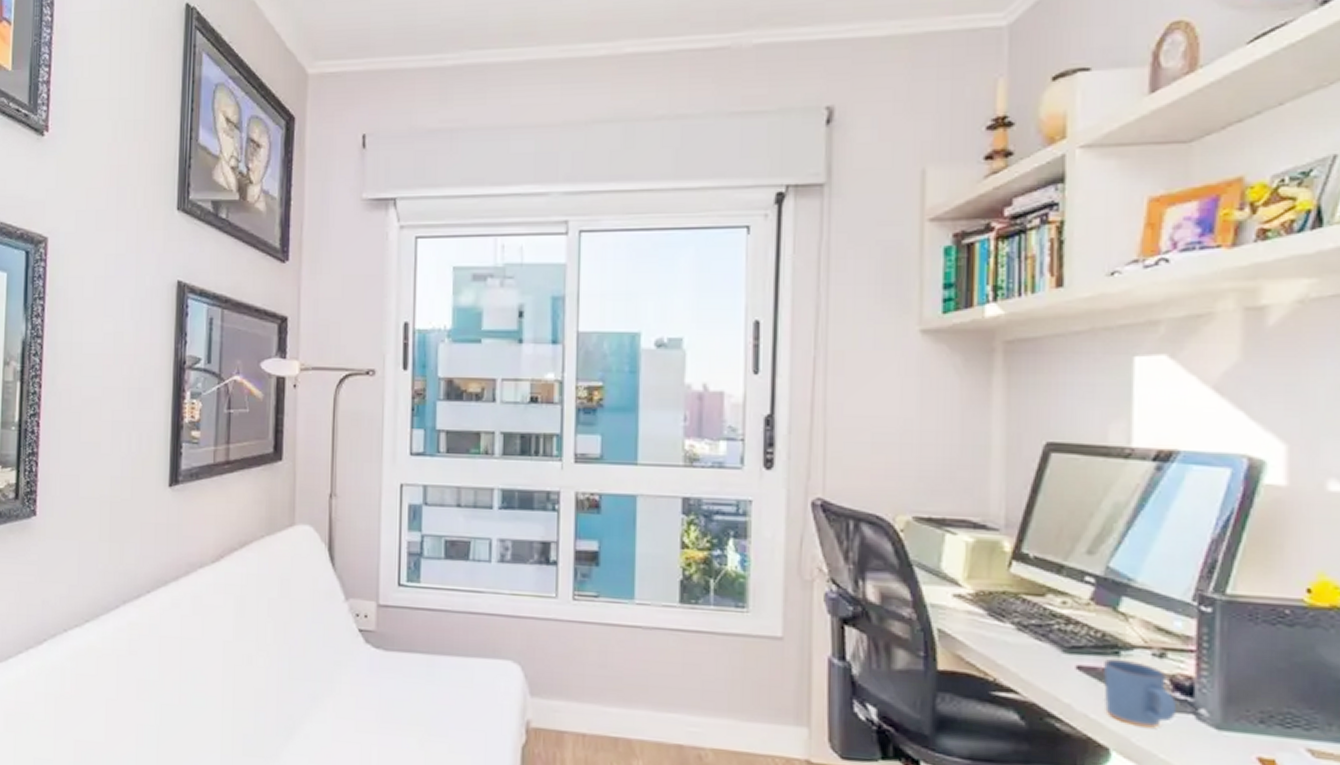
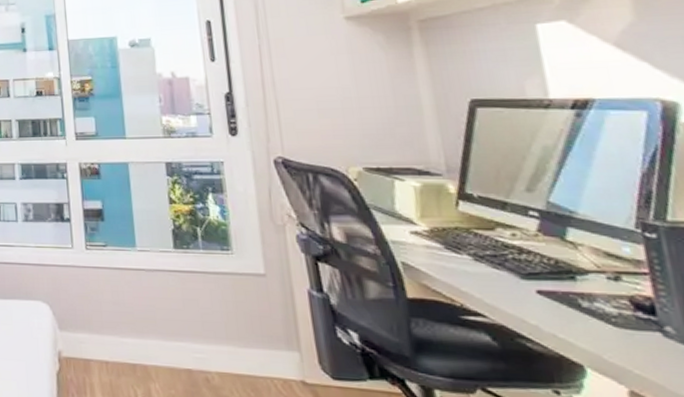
mug: present [1103,658,1176,728] -> none [562,282,642,345]

